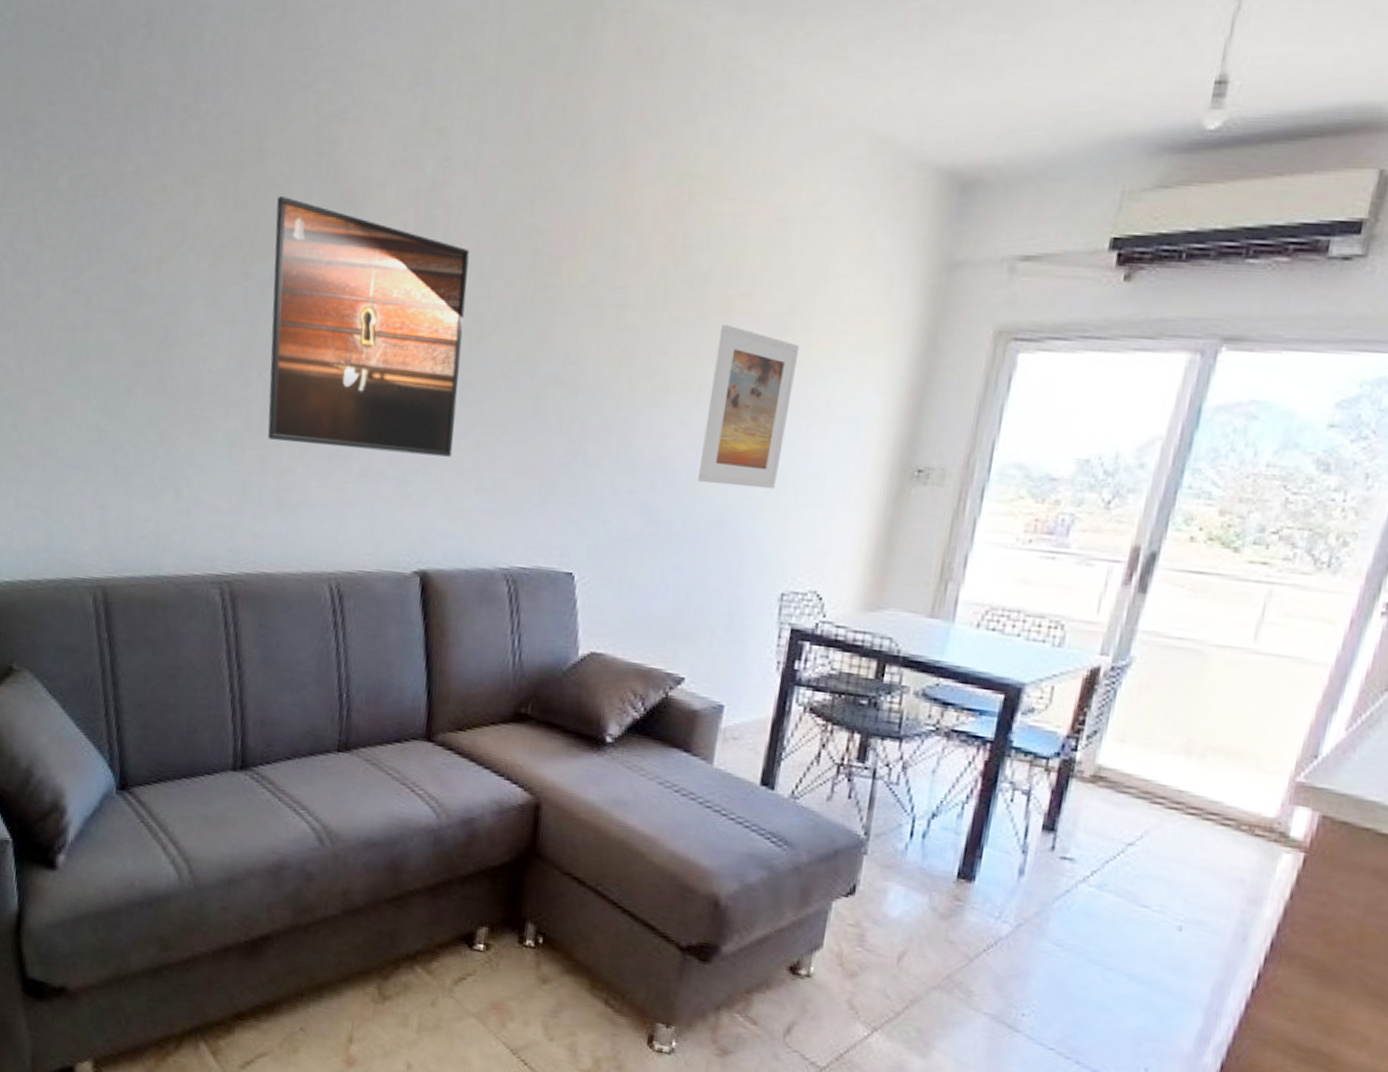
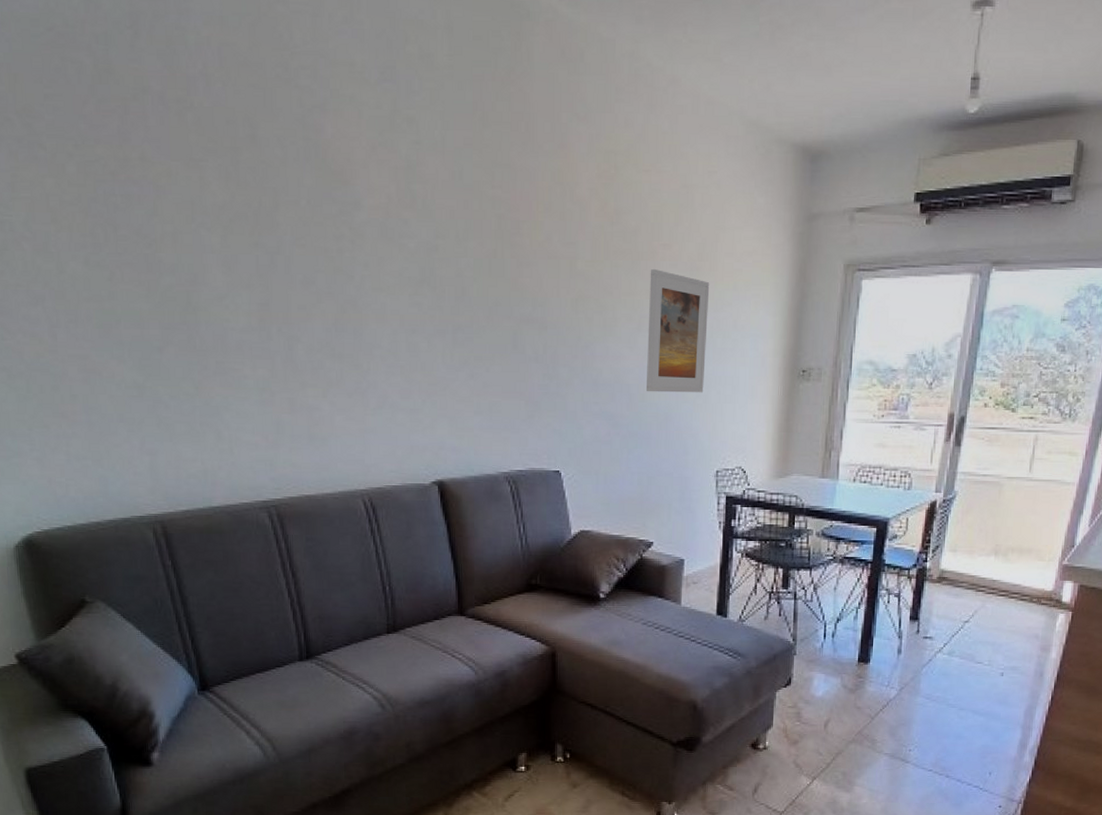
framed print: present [267,195,470,457] -> none [275,176,452,387]

